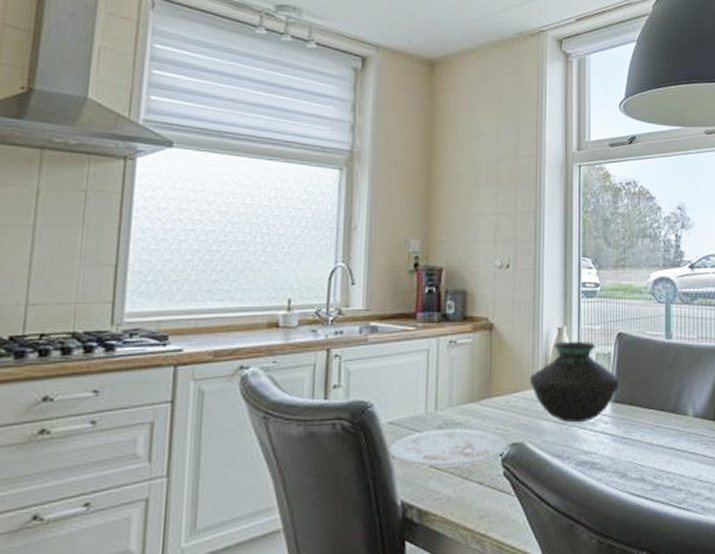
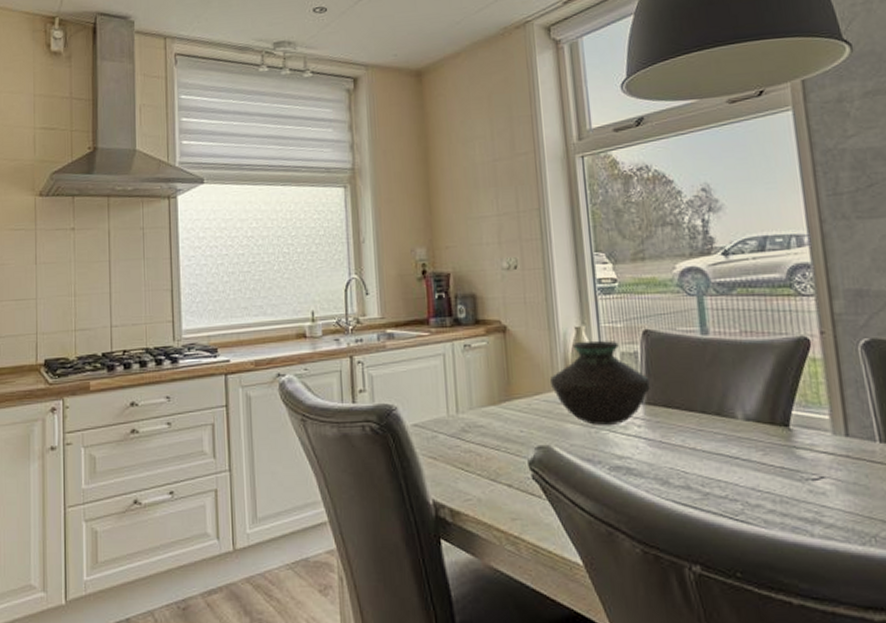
plate: present [389,428,509,468] -> none [416,430,535,469]

